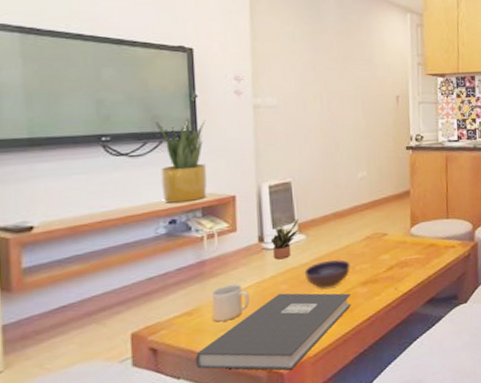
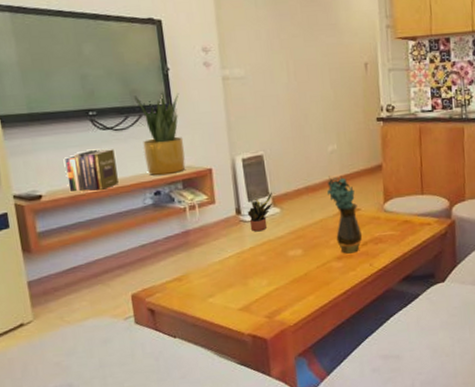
books: none [67,176,128,223] -> present [65,149,119,193]
book: present [195,293,351,370] -> none [187,264,327,337]
mug: present [211,284,250,322] -> none [198,253,232,289]
bowl: present [304,260,350,289] -> none [280,233,325,262]
vase: none [355,202,389,279] -> present [327,176,363,254]

